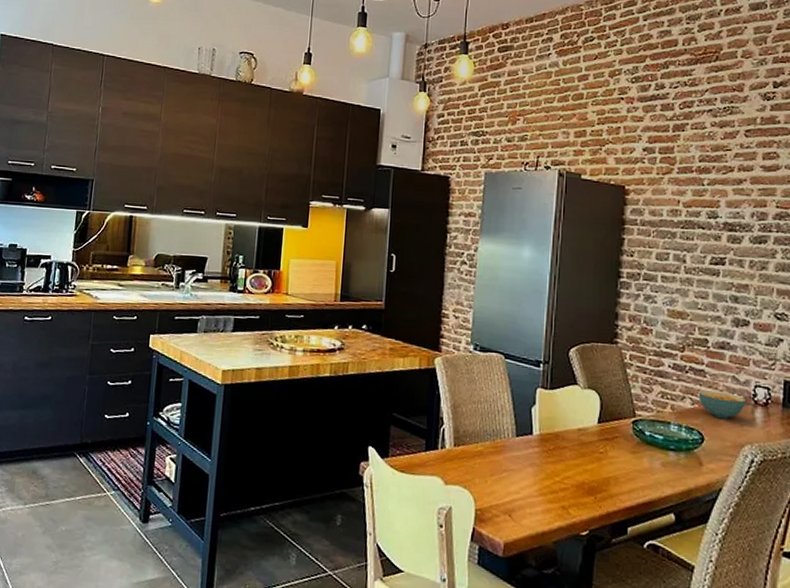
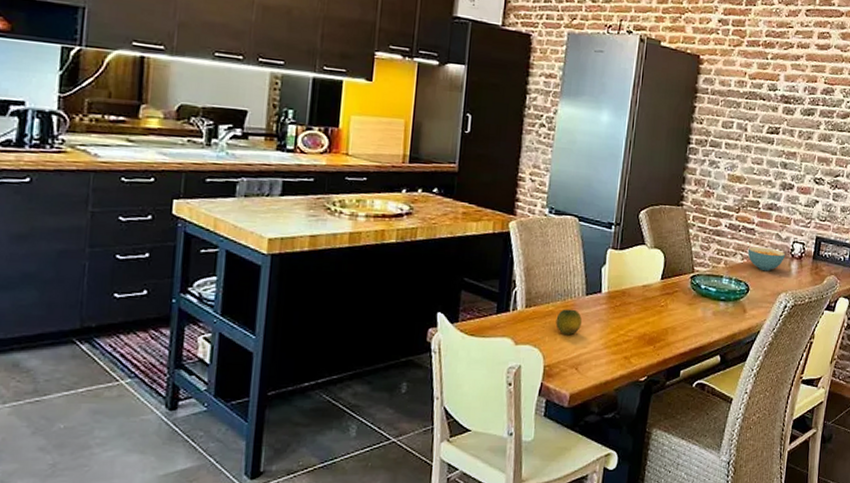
fruit: none [486,450,514,478] -> present [555,309,583,335]

